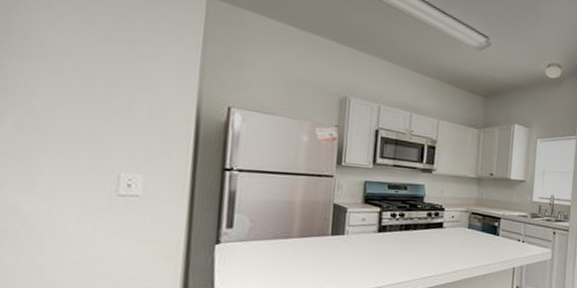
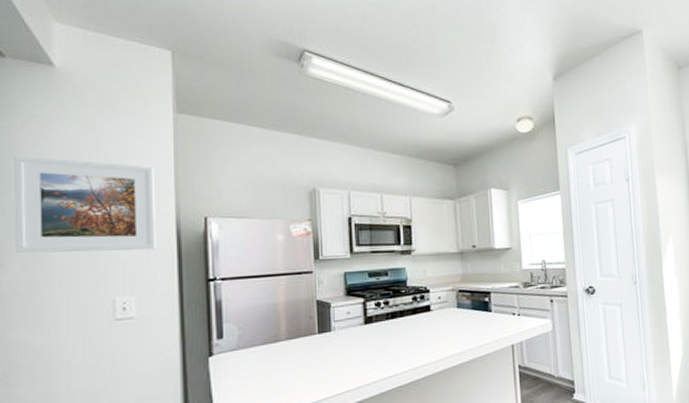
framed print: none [9,9,179,131] -> present [14,156,156,254]

